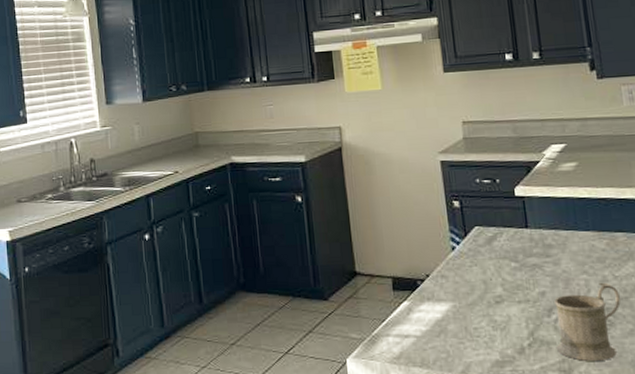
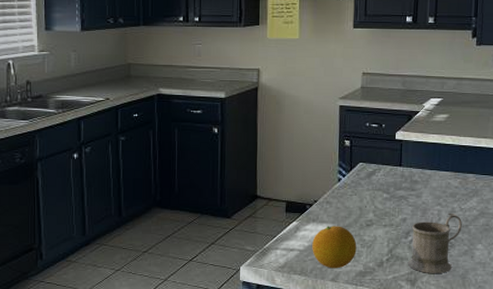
fruit: none [430,304,488,358] -> present [312,226,357,269]

